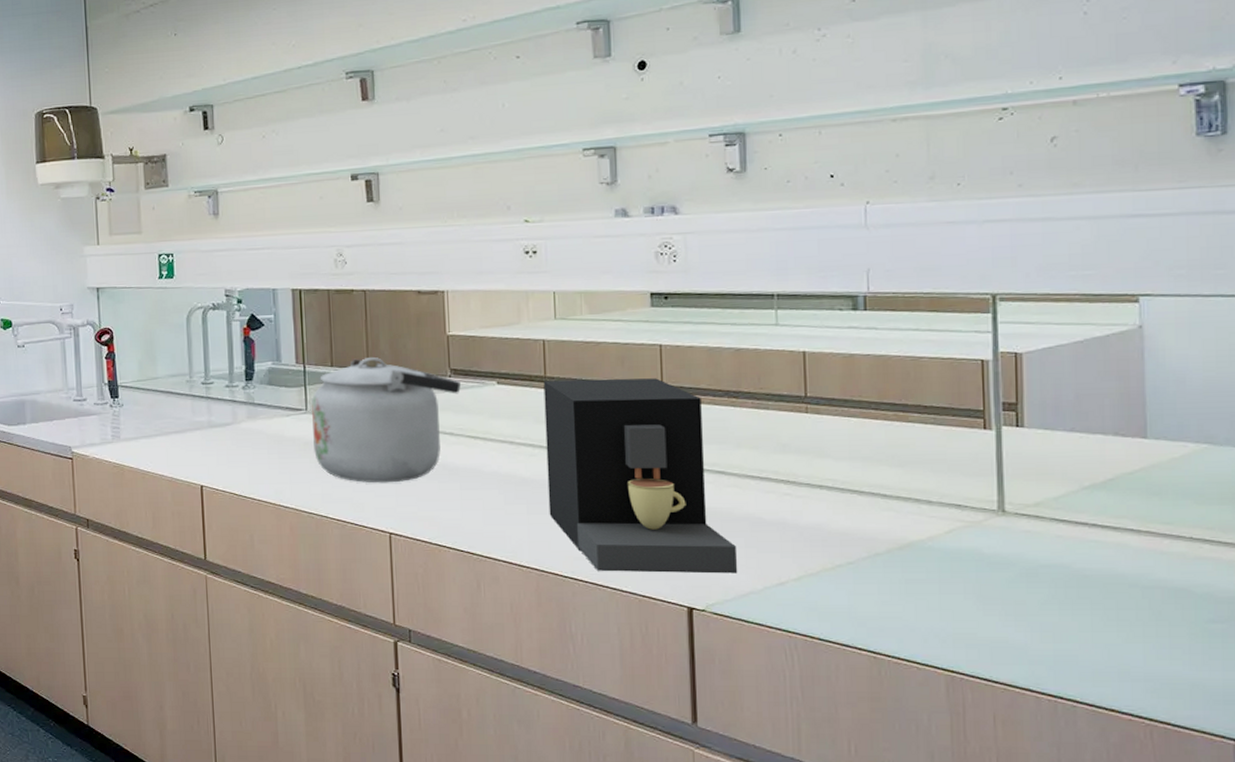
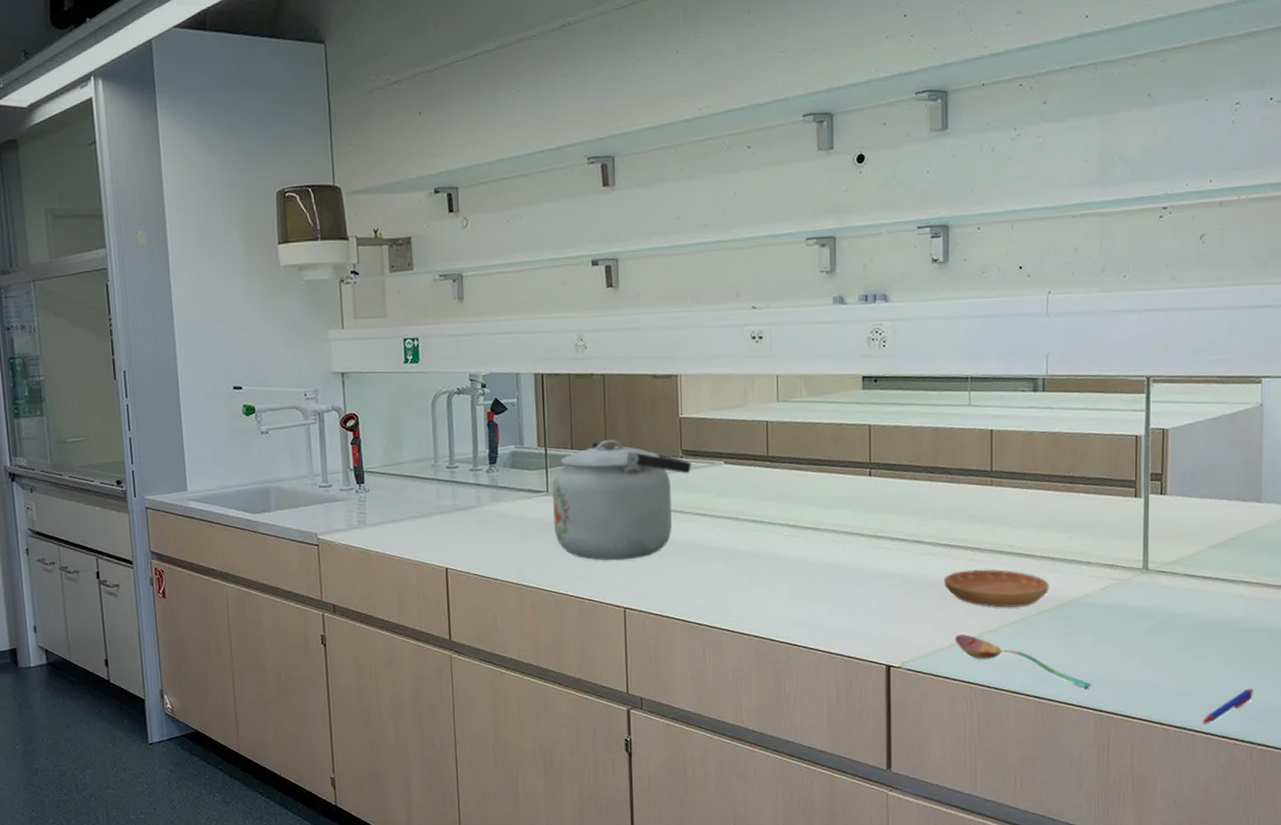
coffee maker: present [543,378,737,574] -> none [766,456,929,636]
saucer: none [752,505,882,550] -> present [943,569,1049,608]
soupspoon: none [768,577,940,645] -> present [954,634,1092,688]
pen: none [1084,655,1151,694] -> present [1202,688,1254,725]

